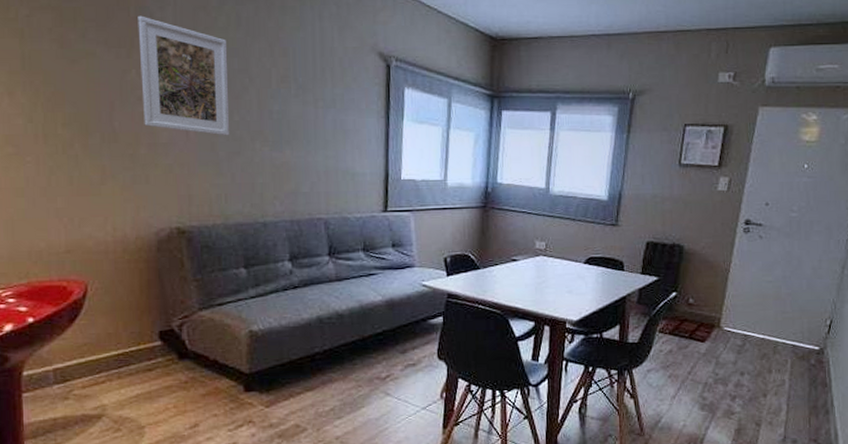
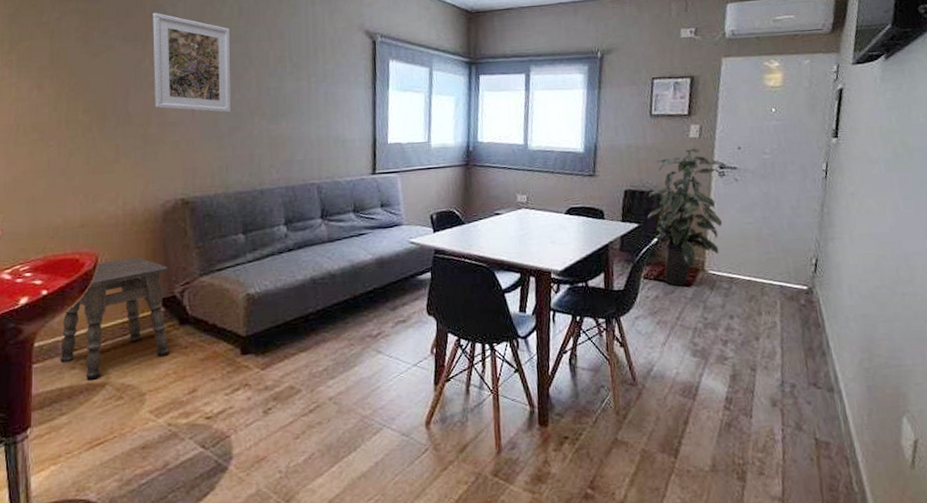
side table: none [51,287,169,411] -> present [60,257,170,380]
indoor plant: none [668,202,751,343] -> present [647,148,725,288]

